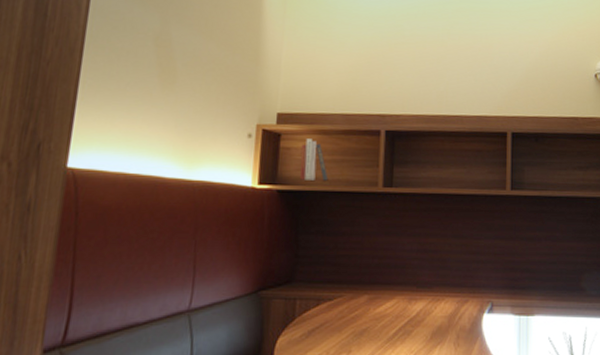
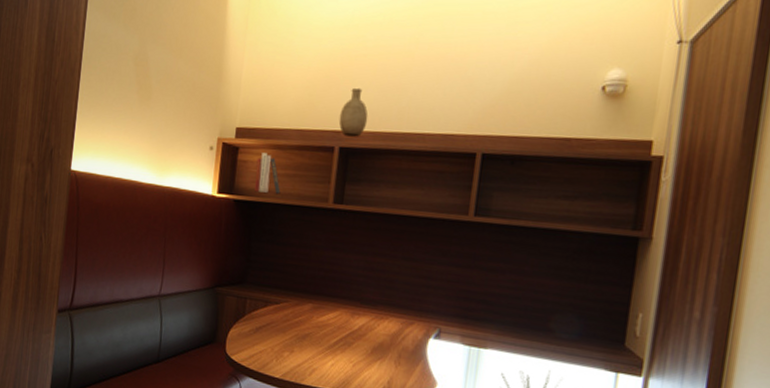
decorative vase: none [383,73,411,120] -> present [338,87,368,137]

